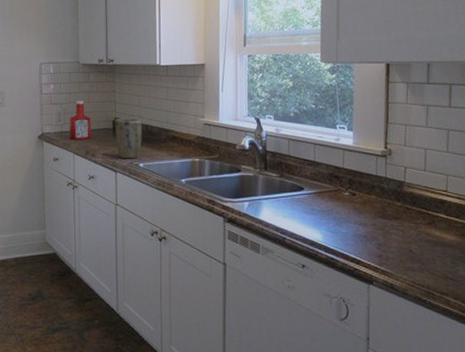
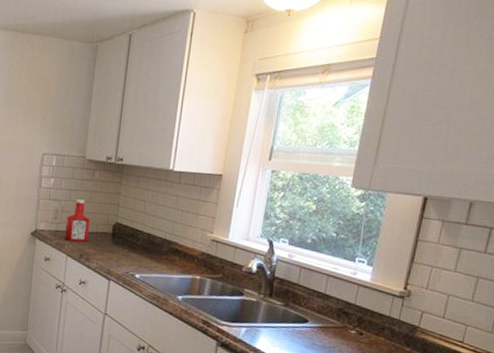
plant pot: present [115,118,142,159] -> none [113,224,145,269]

